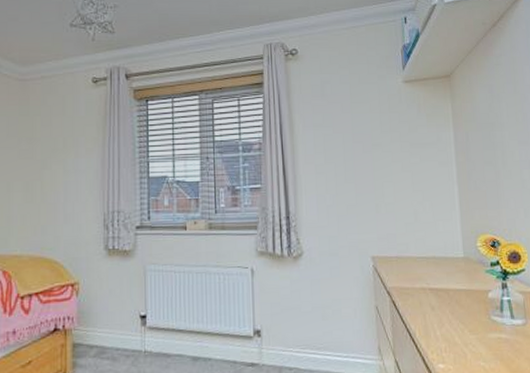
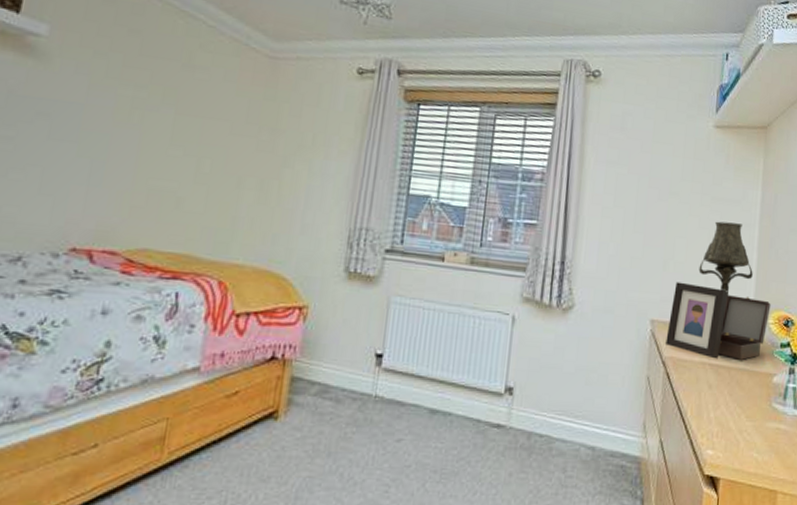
picture frame: none [387,220,438,284] -> present [665,281,728,359]
table lamp: none [407,163,457,226] -> present [698,221,753,295]
jewelry box: none [435,226,477,283] -> present [718,295,771,361]

